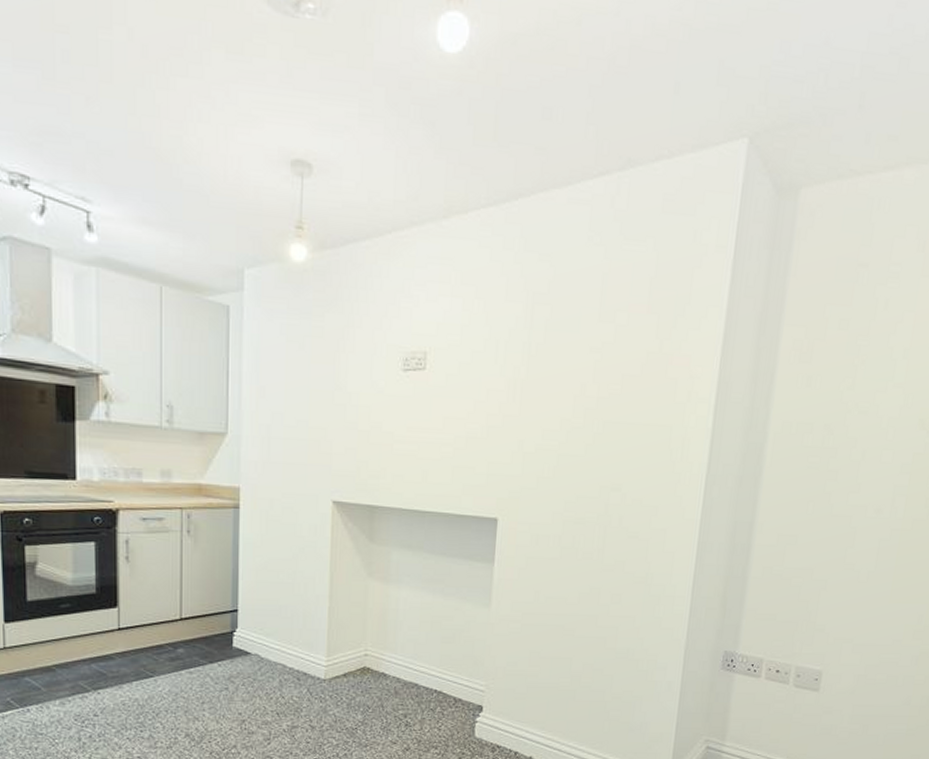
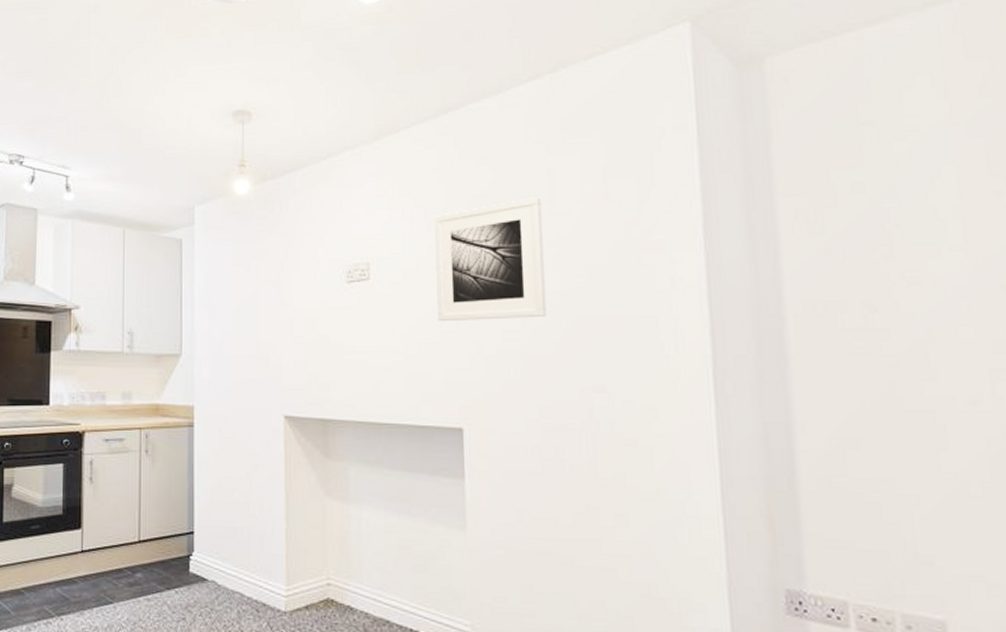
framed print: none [486,301,593,420] -> present [435,197,546,322]

